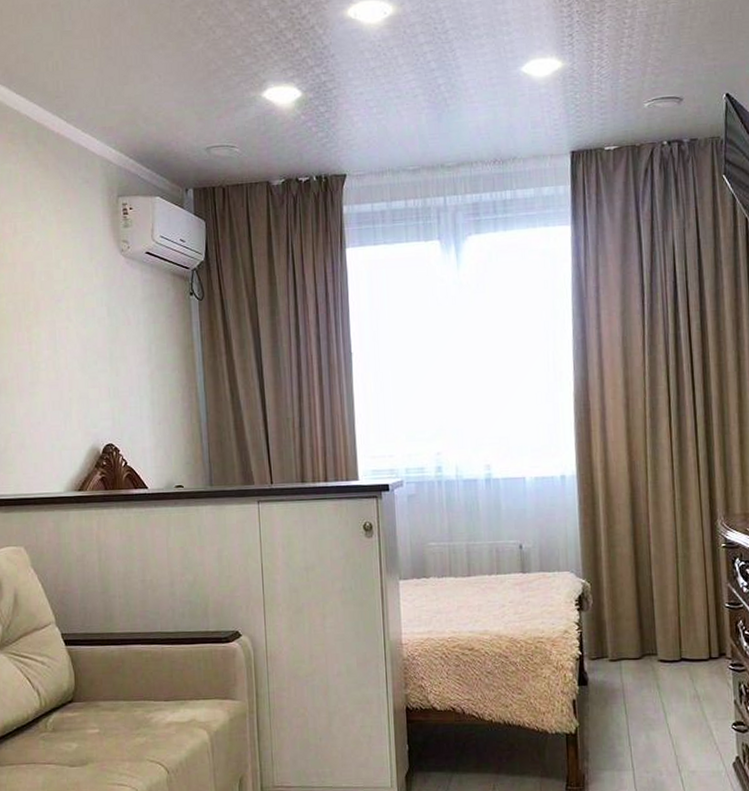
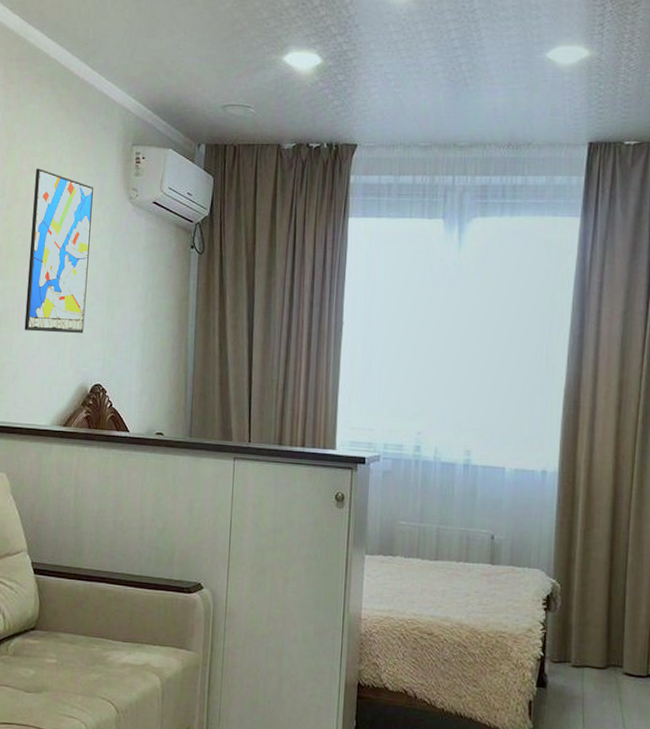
wall art: none [19,229,89,398] -> present [24,168,94,333]

